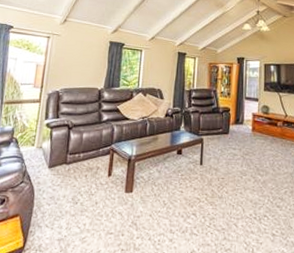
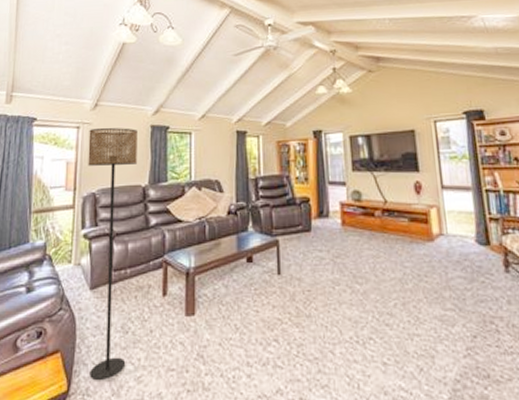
floor lamp: none [42,39,98,240] -> present [88,127,137,381]

